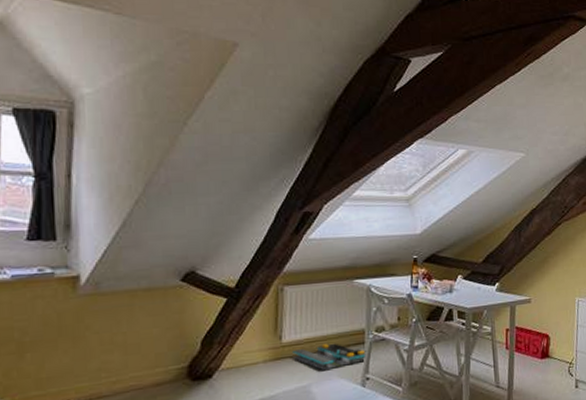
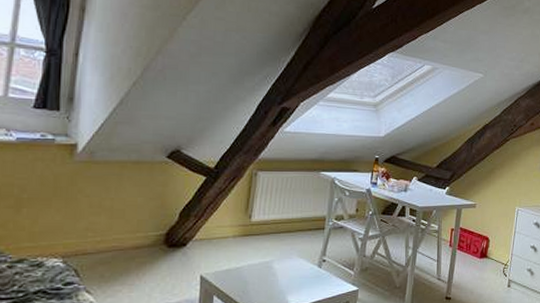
storage bin: present [292,343,367,371] -> none [259,226,326,250]

